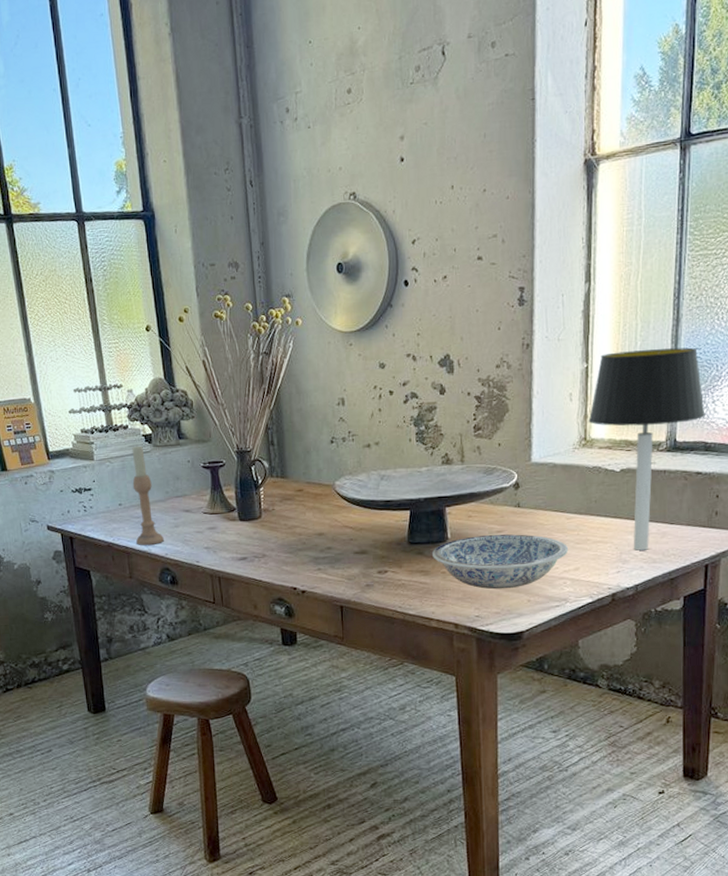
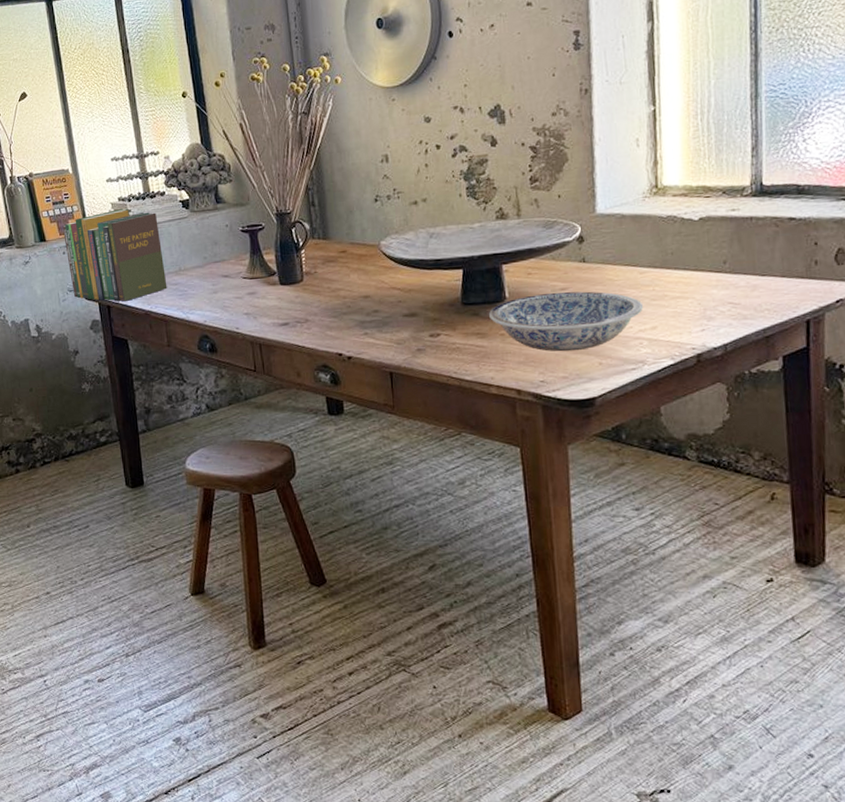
books: none [24,440,130,534] -> present [62,208,167,302]
candlestick: present [132,446,164,545] -> none [169,212,202,313]
table lamp: present [588,347,705,551] -> none [658,83,796,306]

